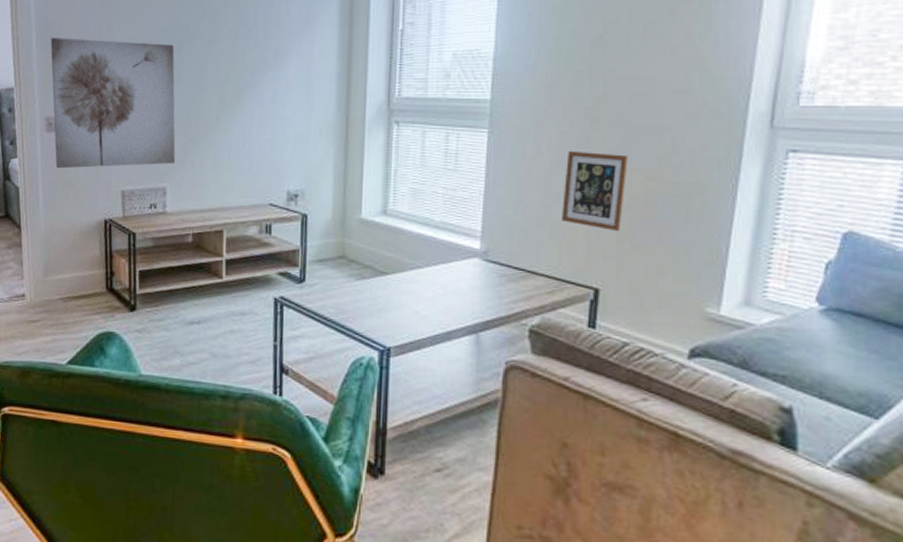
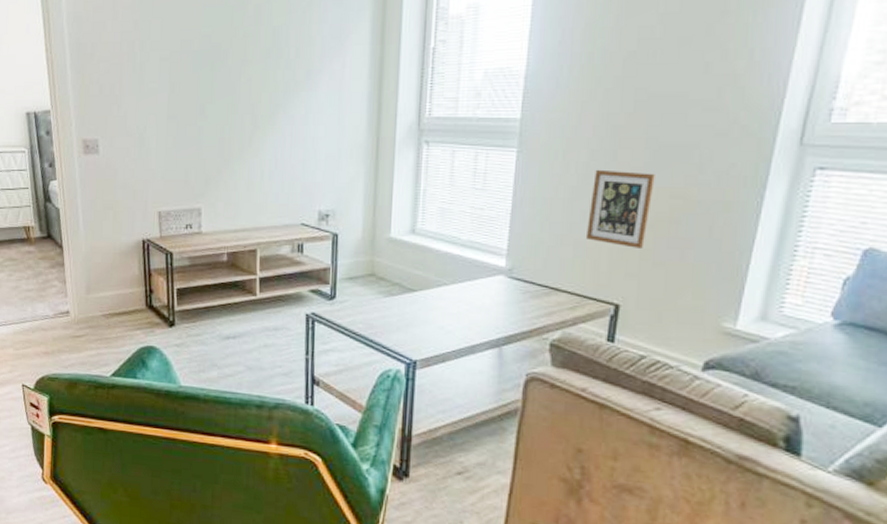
wall art: present [50,38,176,169] -> none [84,59,210,190]

